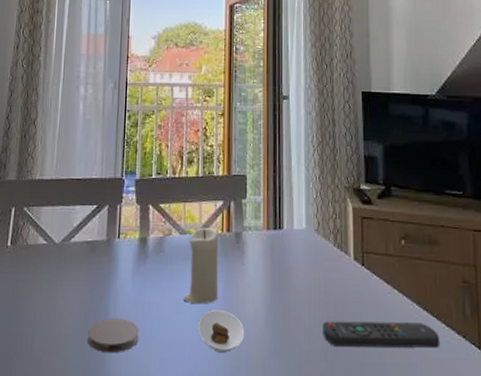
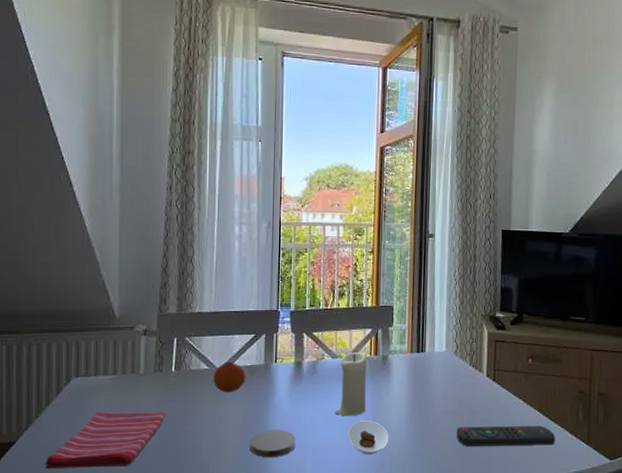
fruit: none [51,236,87,273] -> present [214,362,246,393]

